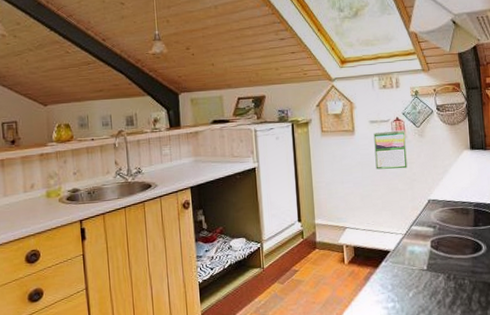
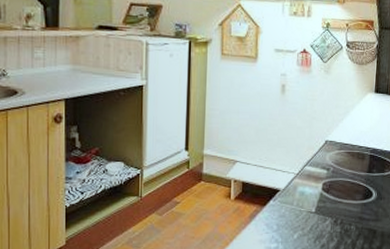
calendar: present [373,130,408,170] -> none [275,61,311,105]

